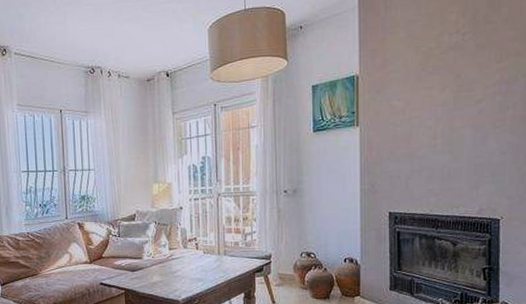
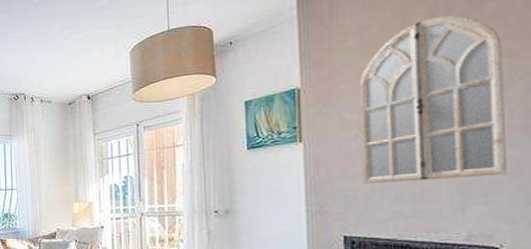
home mirror: none [406,16,511,166] -> present [359,15,507,185]

